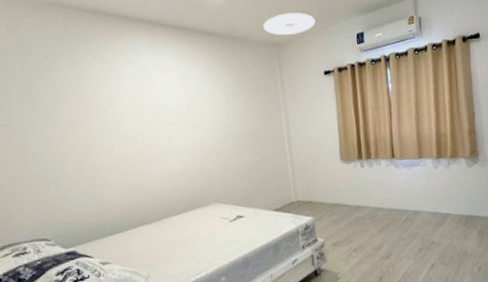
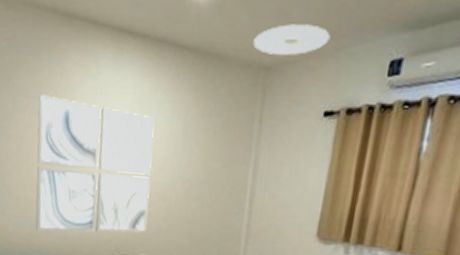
wall art: none [82,83,211,207] -> present [35,95,155,233]

